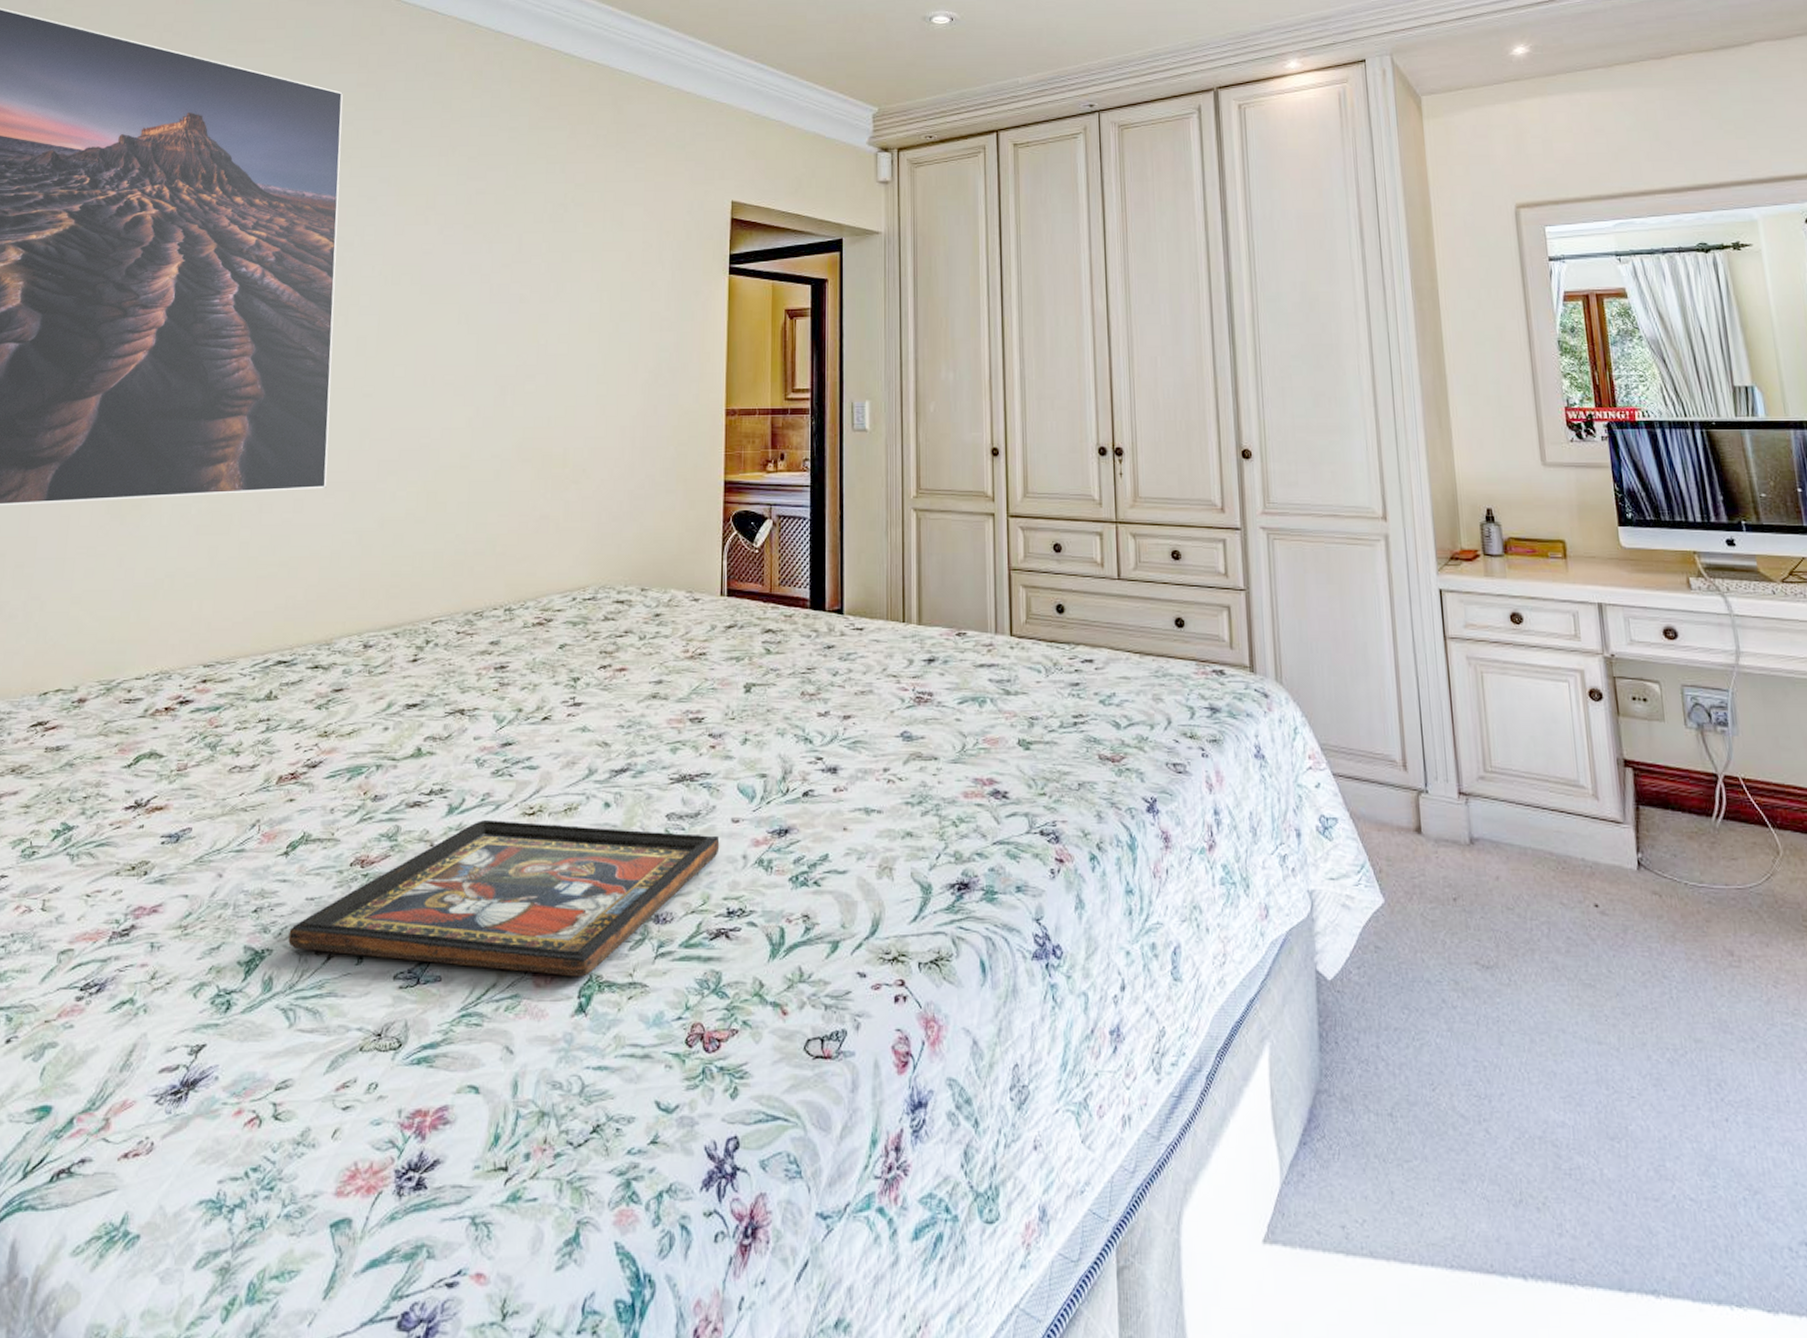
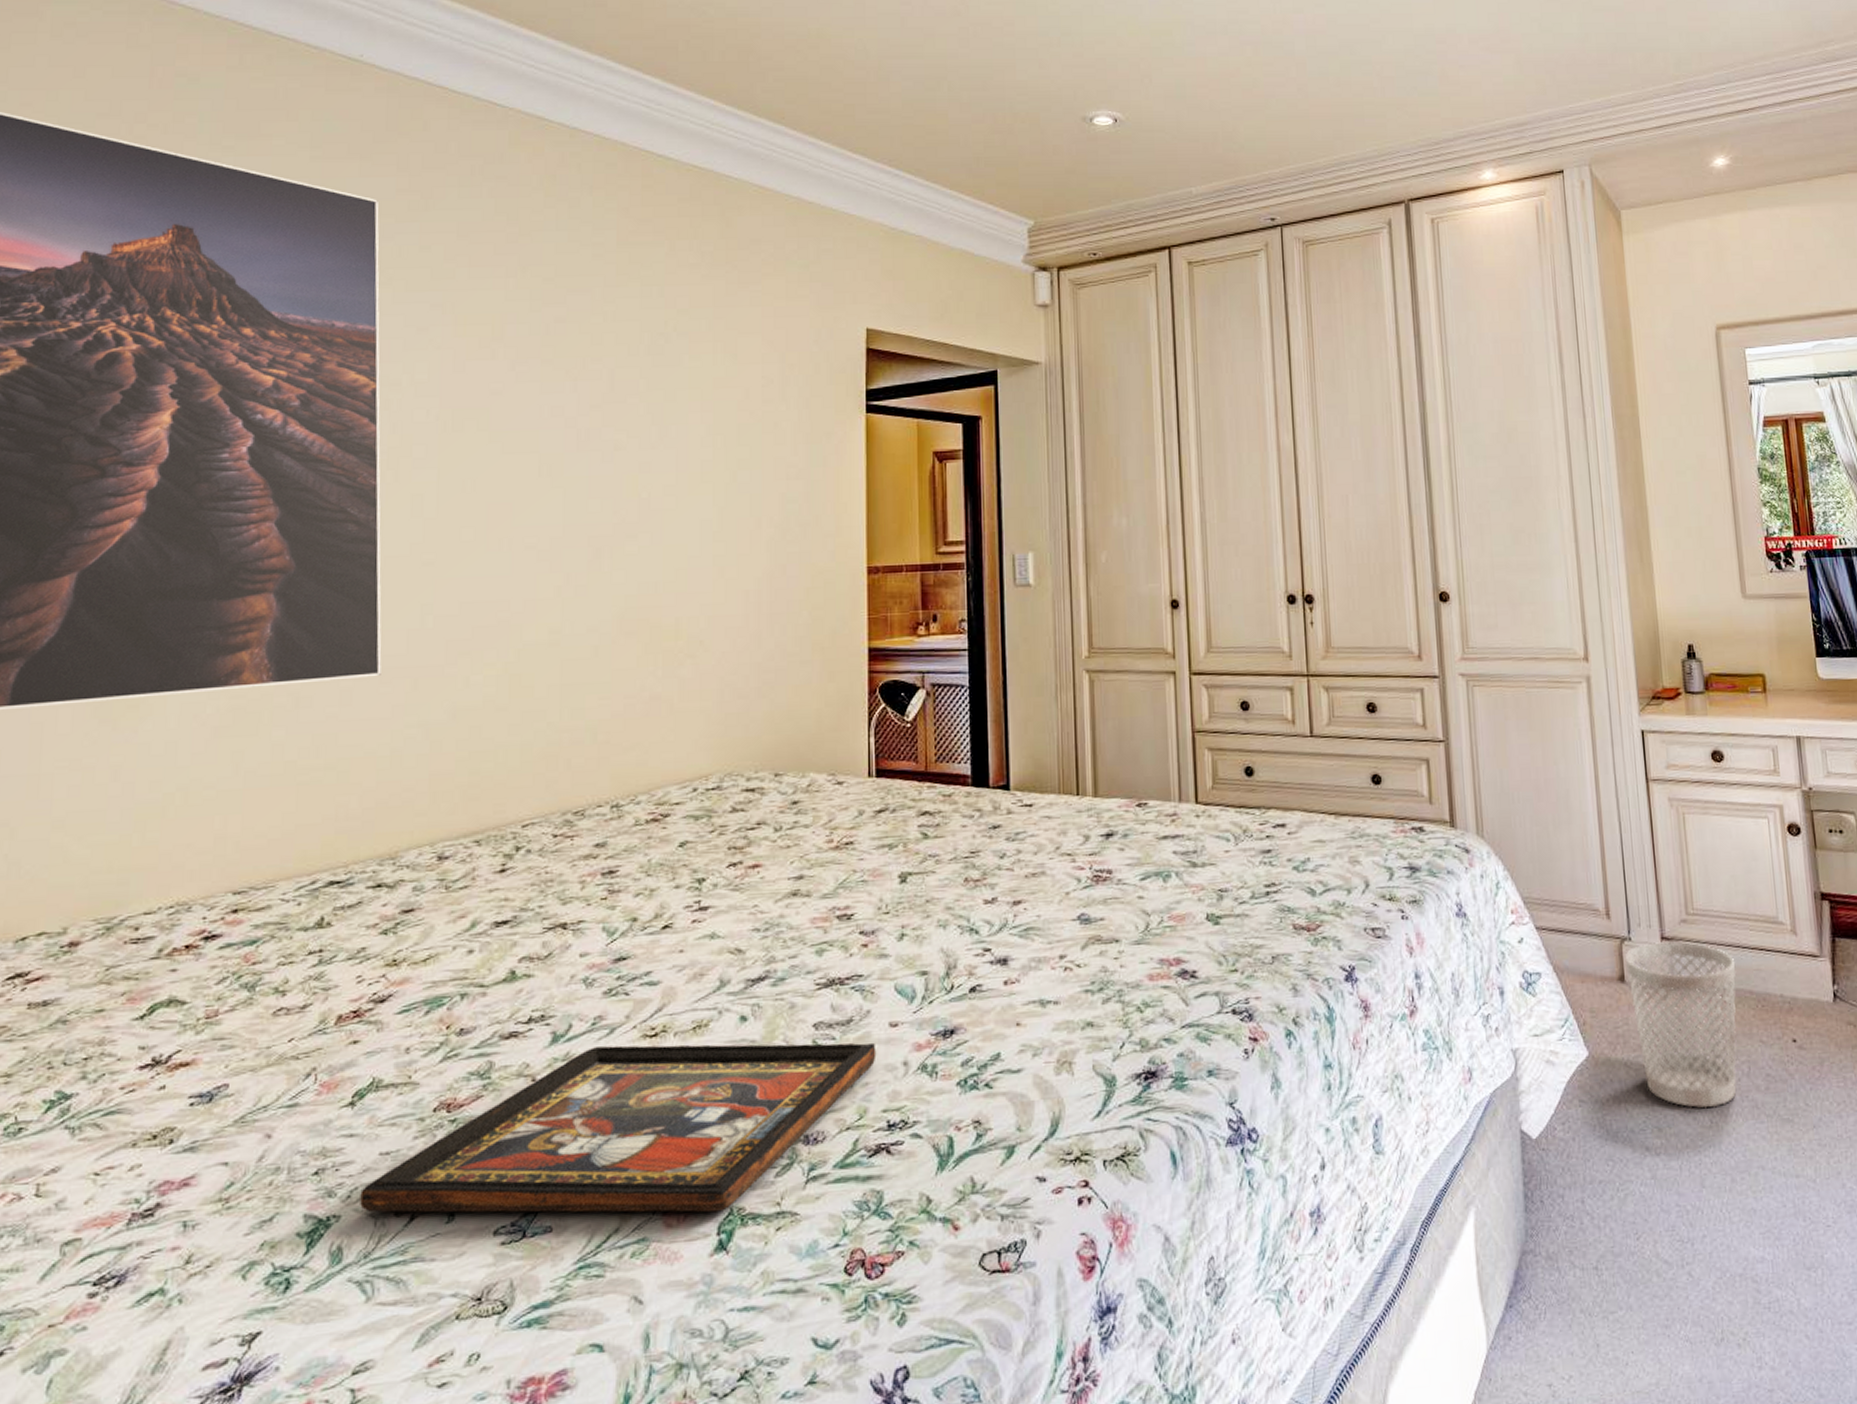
wastebasket: none [1422,797,1537,966] -> present [1625,941,1737,1109]

